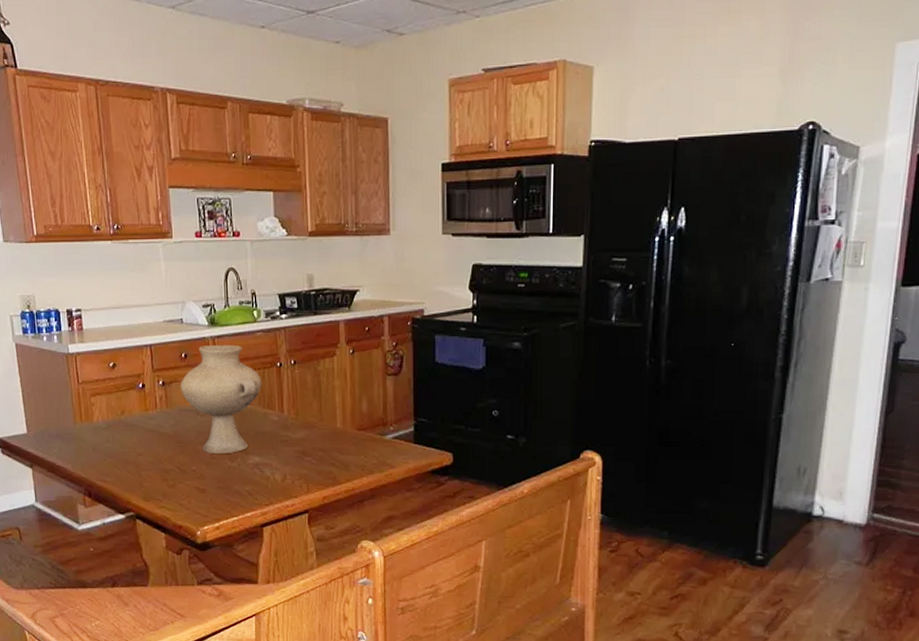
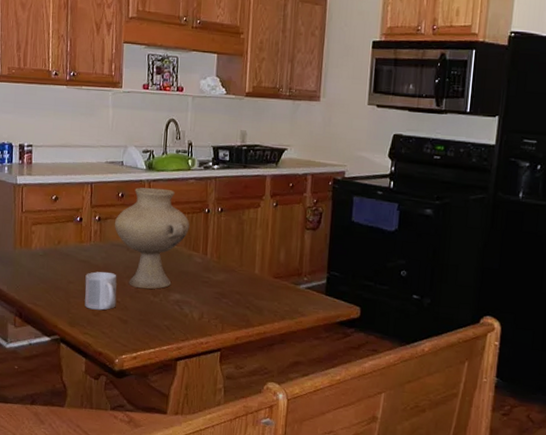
mug: none [155,440,192,481] -> present [84,271,117,310]

